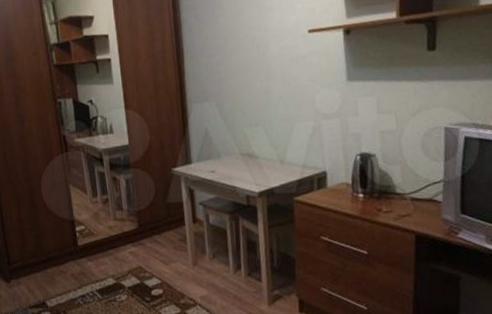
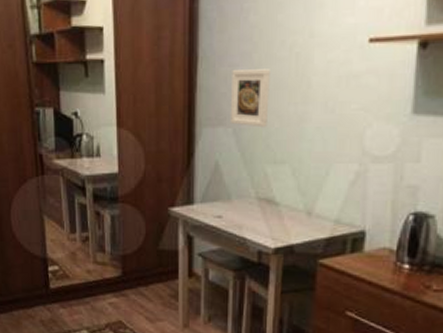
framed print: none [210,56,242,100] -> present [230,69,270,128]

